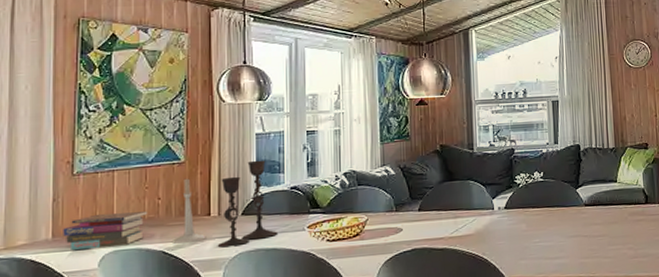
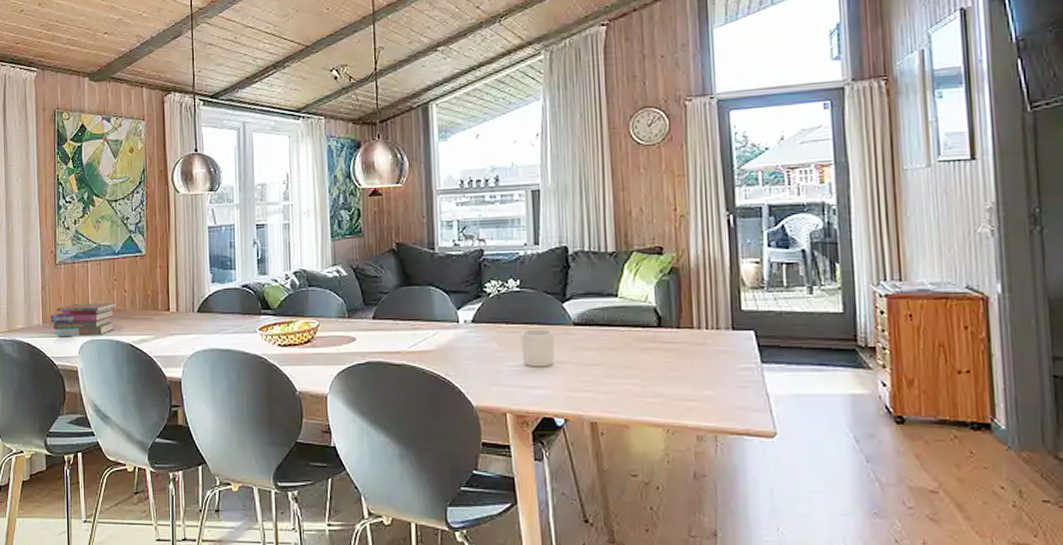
candlestick: present [171,178,206,245] -> none [137,271,167,339]
candlestick: present [218,160,278,248] -> none [177,255,232,345]
mug: none [544,210,571,242] -> present [520,328,555,367]

